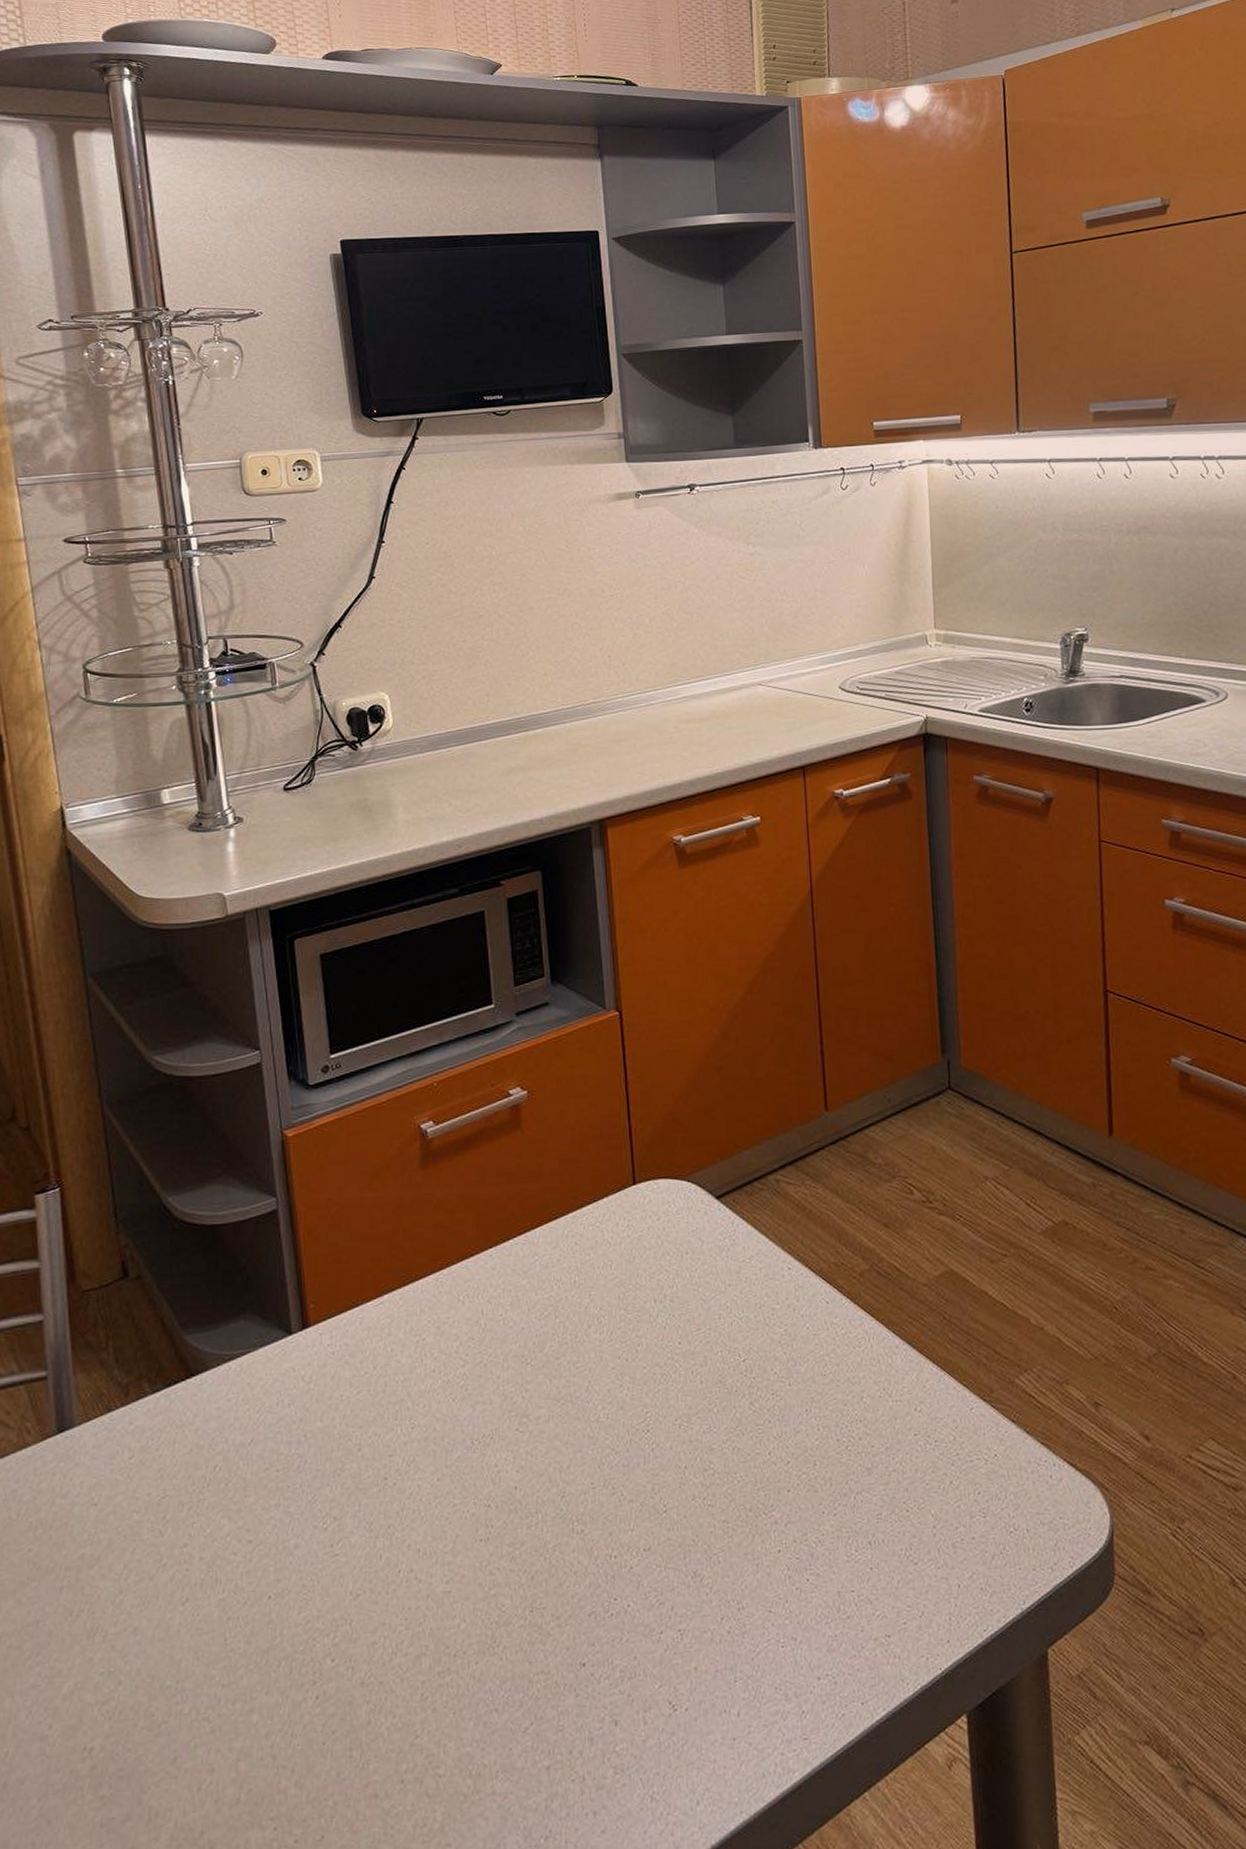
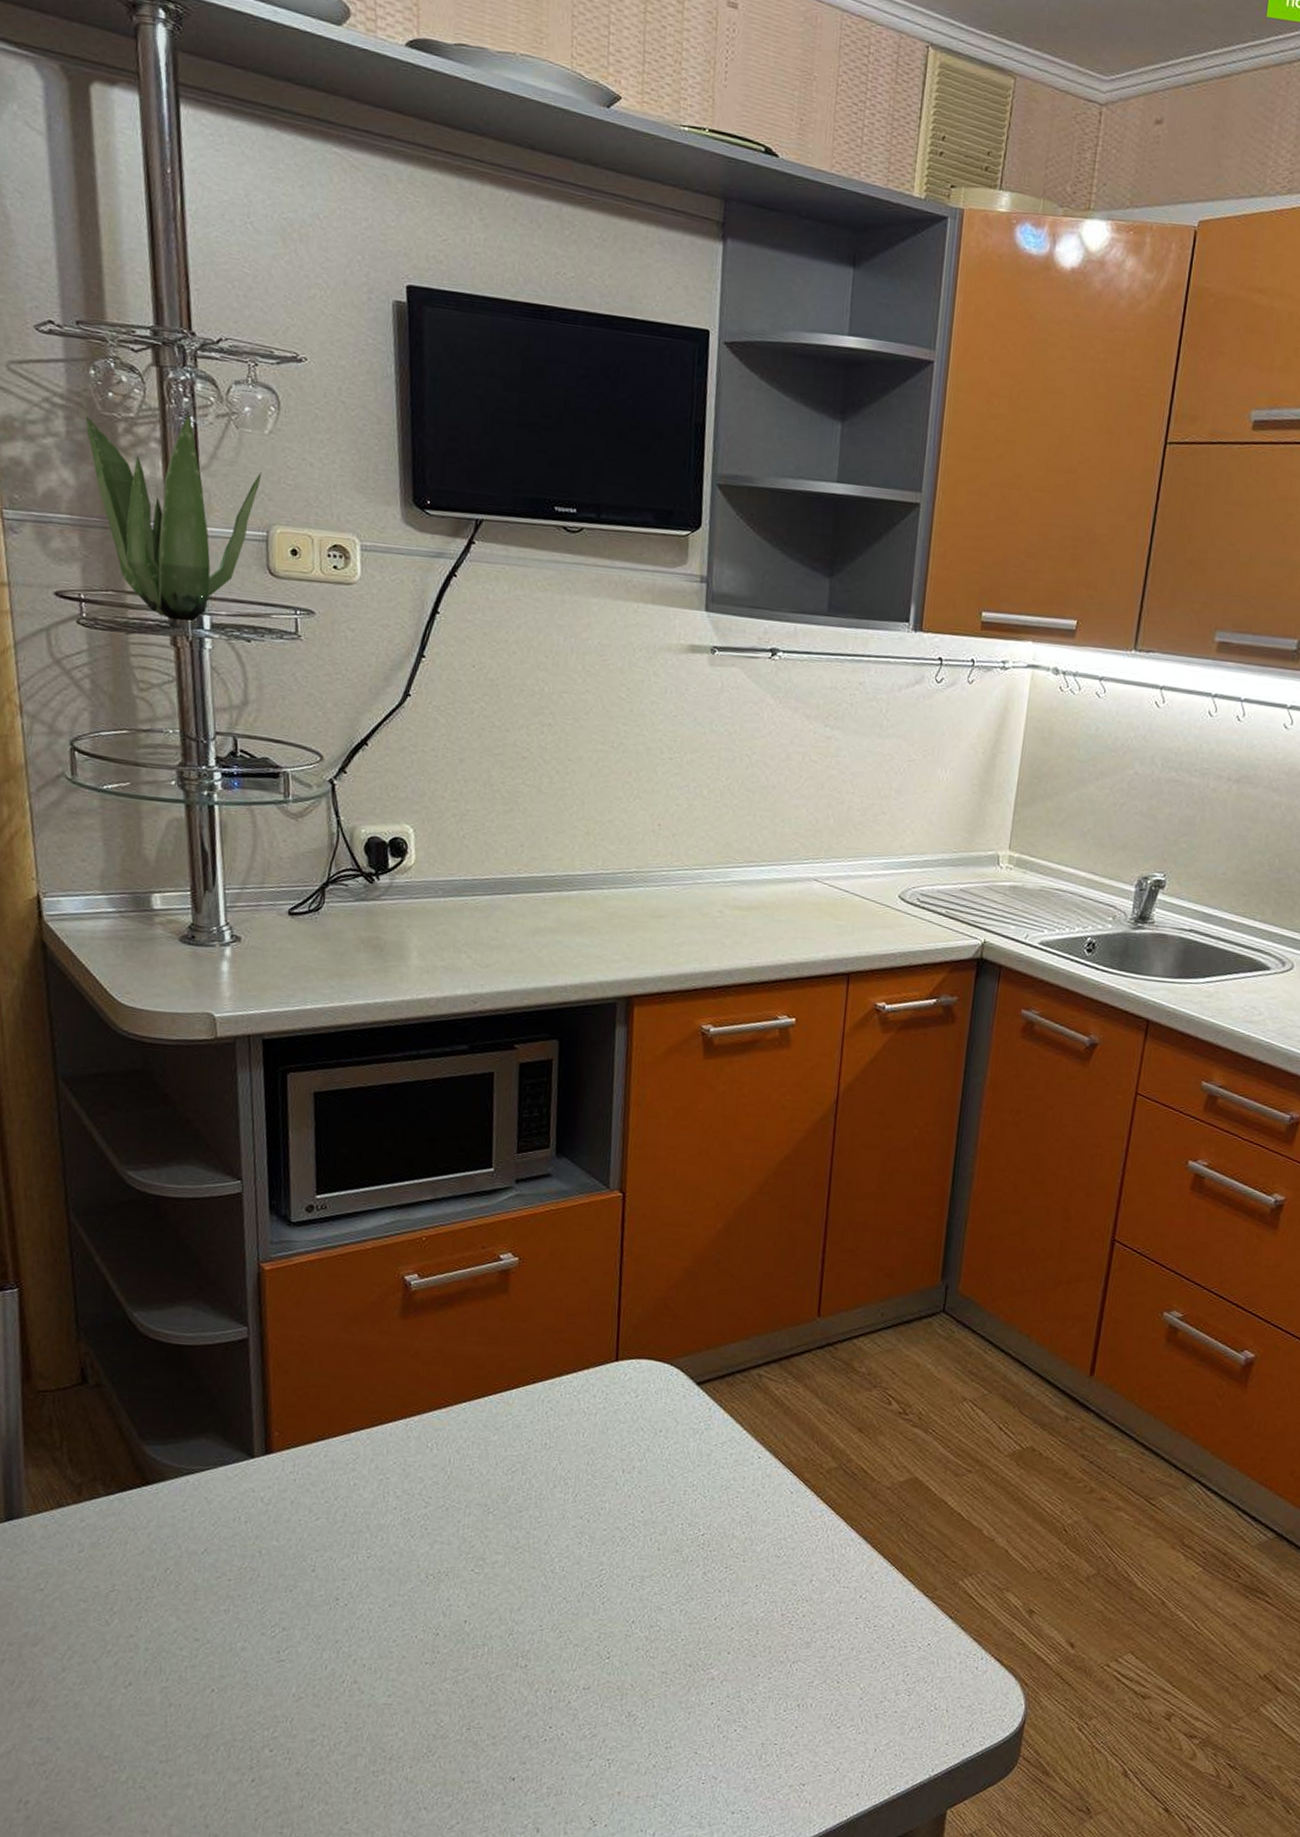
plant: none [82,374,232,546] -> present [85,413,262,622]

